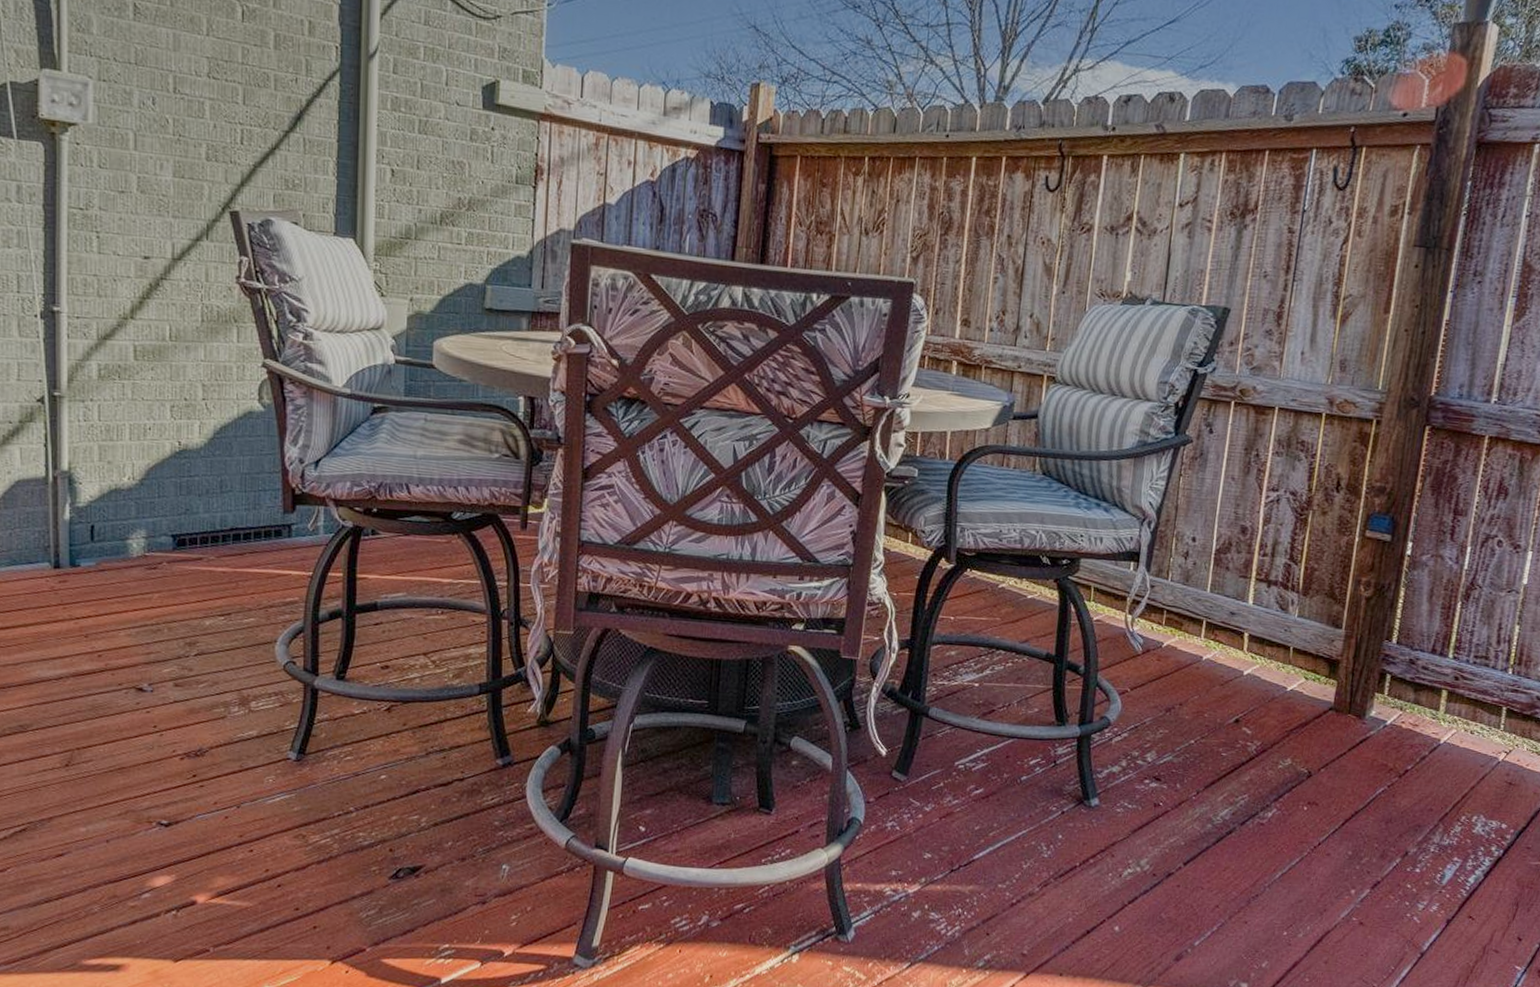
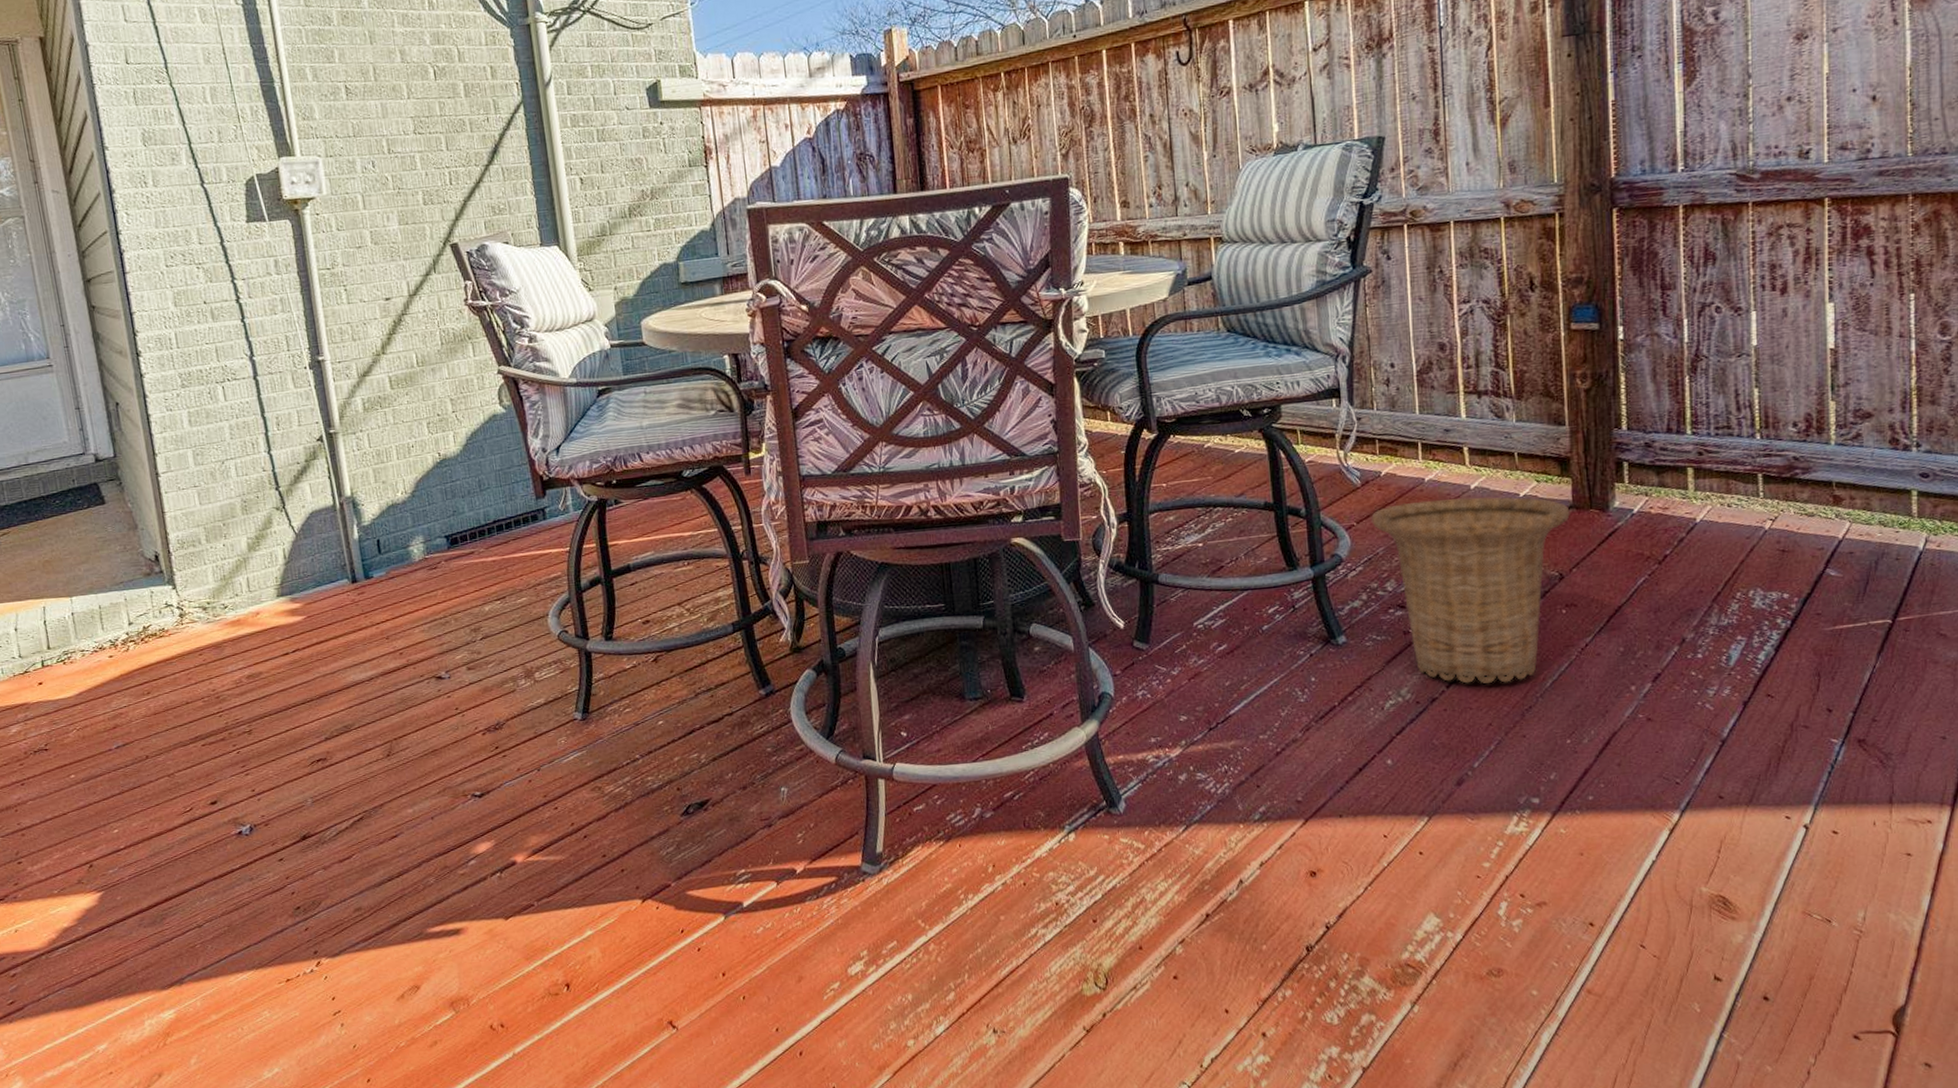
basket: none [1145,677,1330,869] -> present [1371,496,1570,684]

